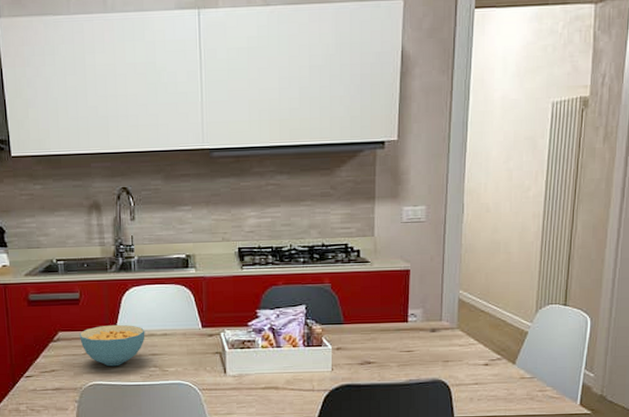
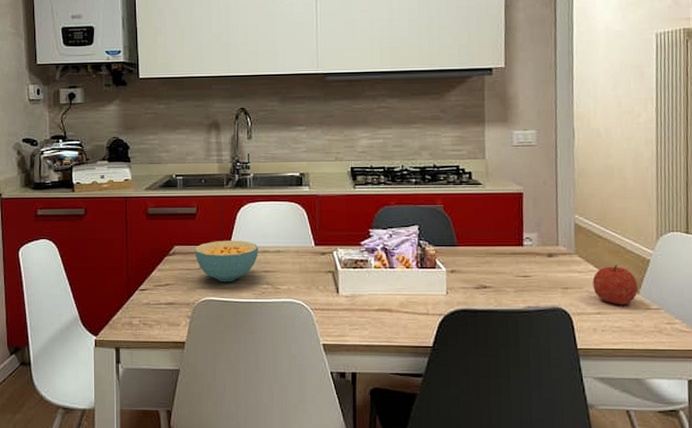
fruit: none [472,336,514,376] -> present [592,264,638,305]

